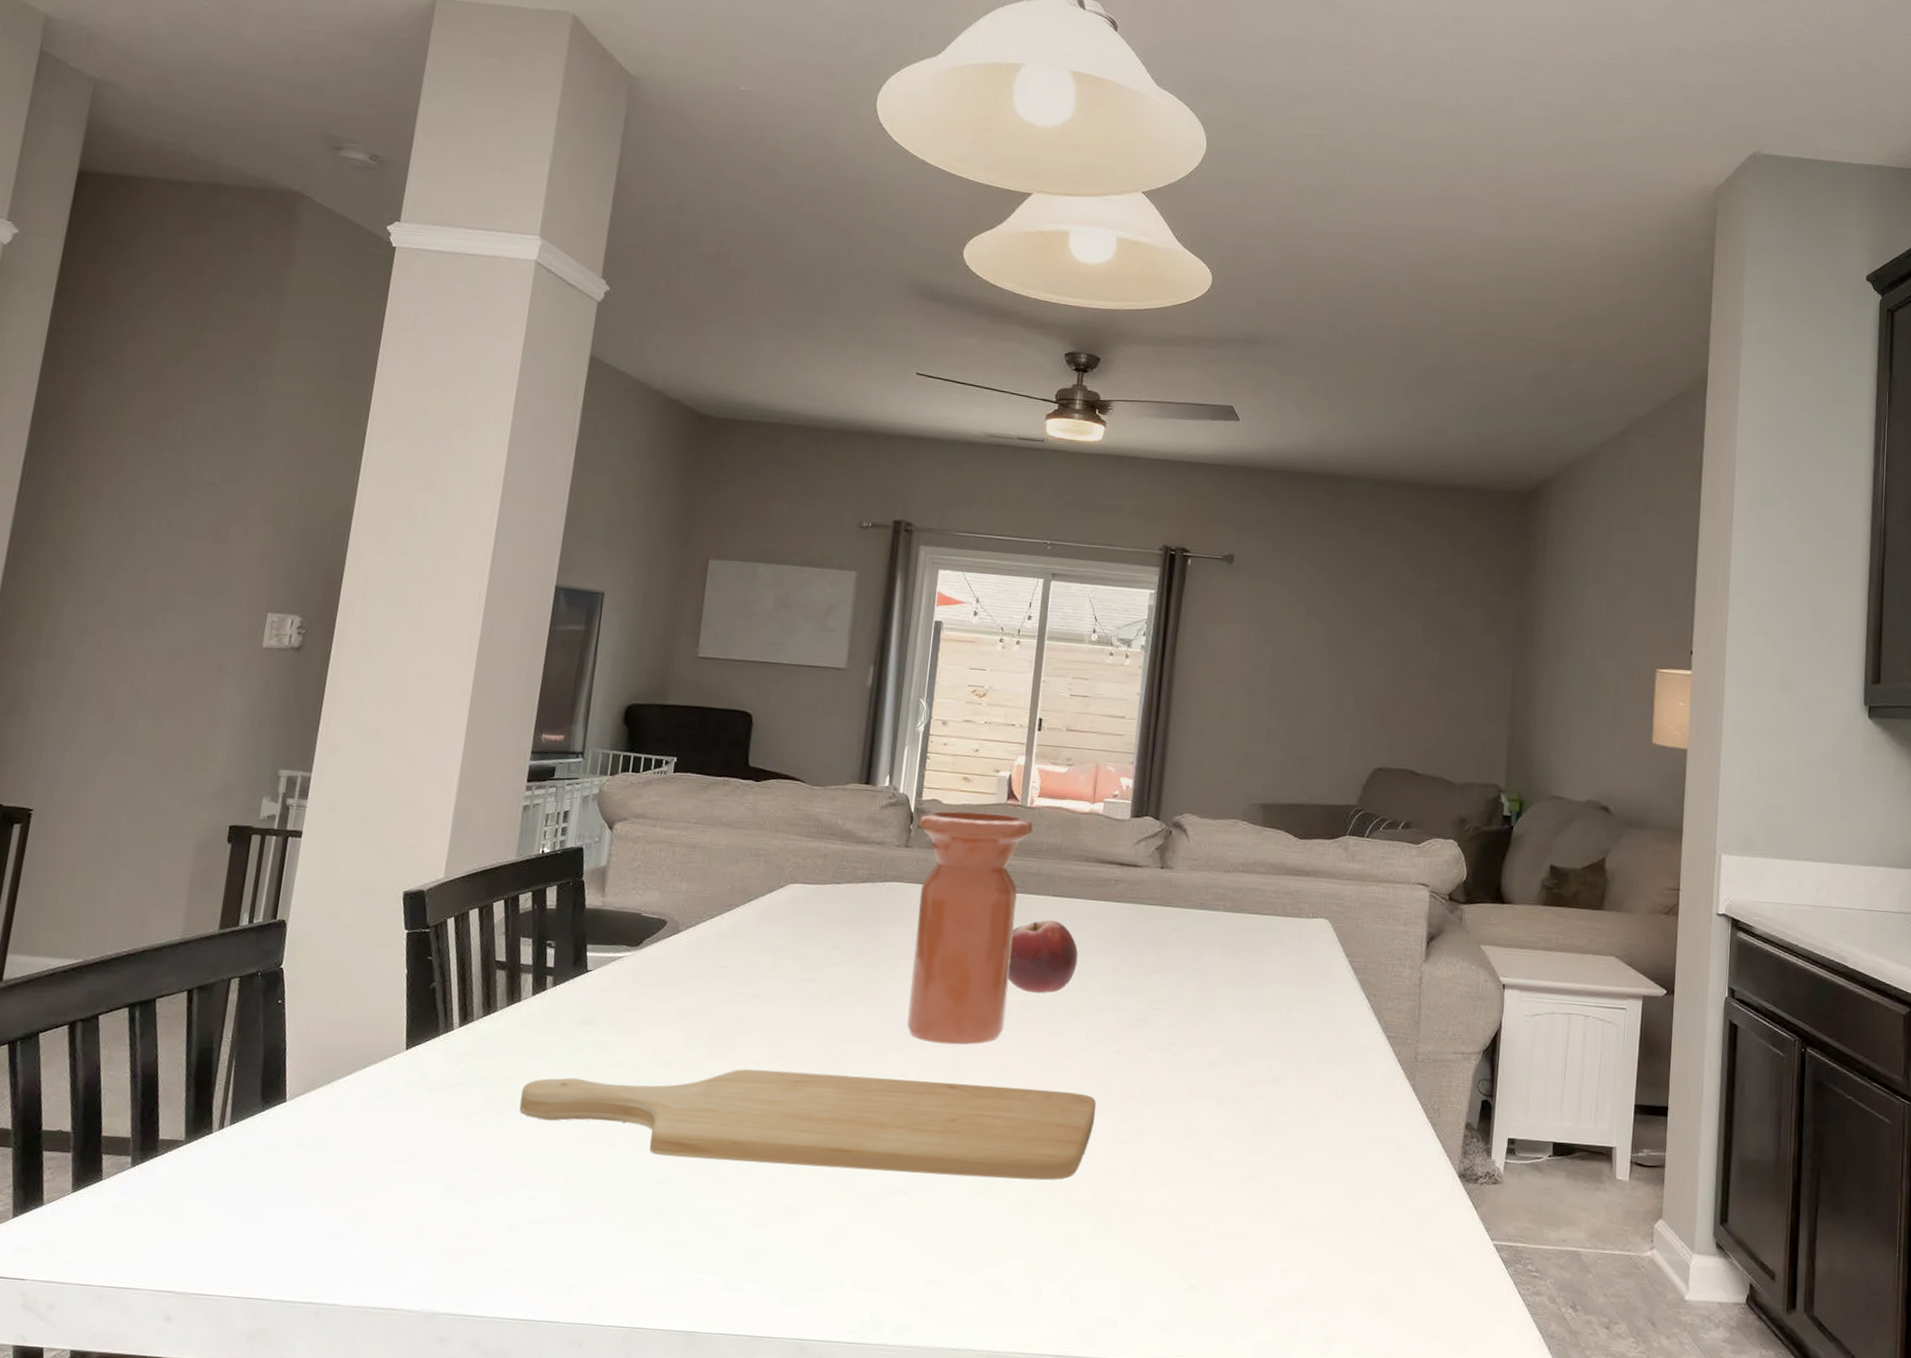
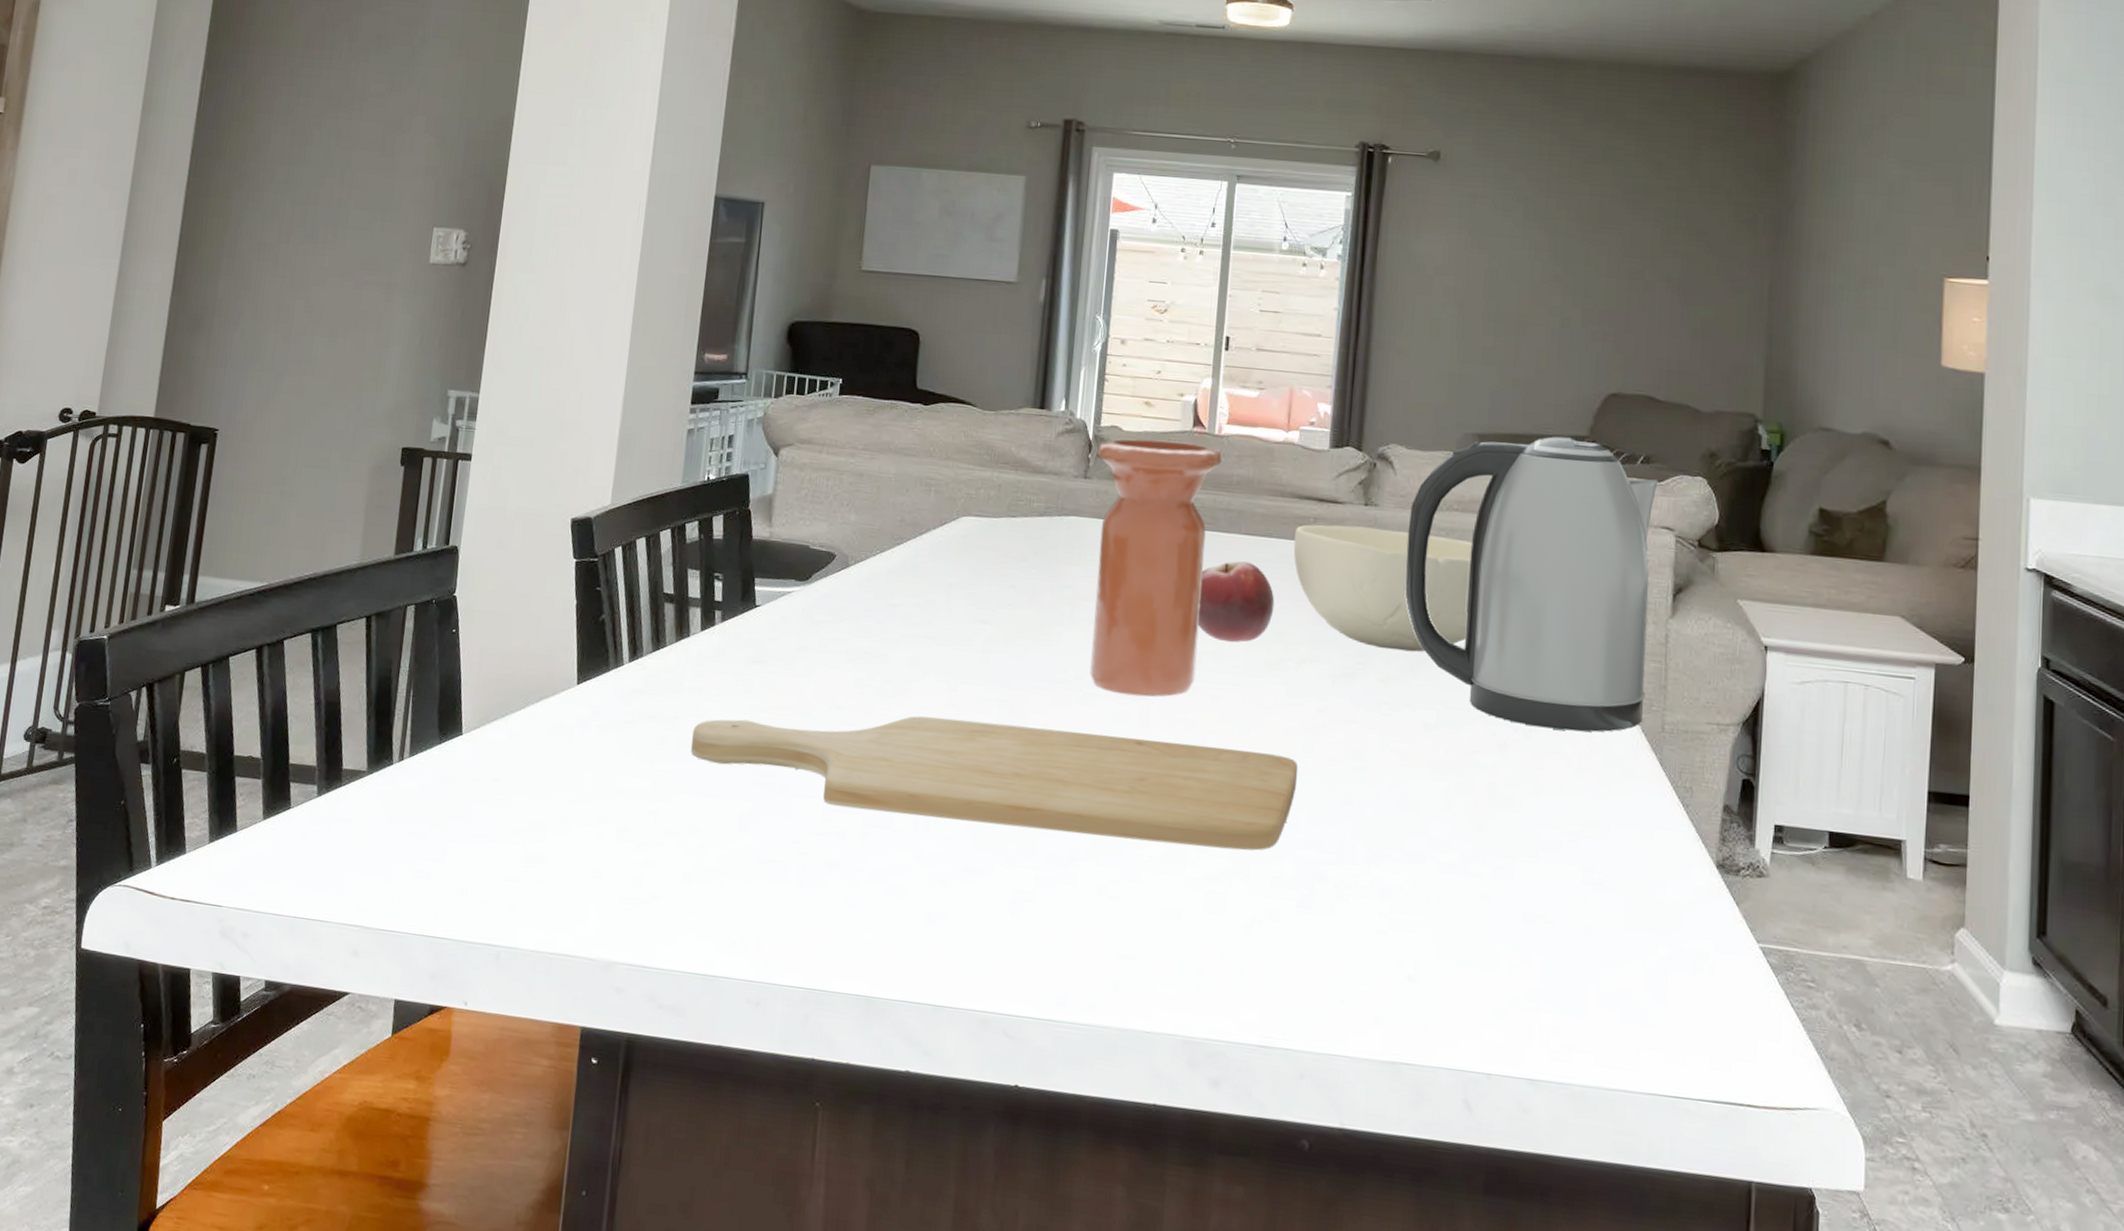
bowl: none [1096,886,1255,998] -> present [1293,524,1472,652]
kettle: none [1195,805,1416,1064] -> present [1405,435,1658,732]

